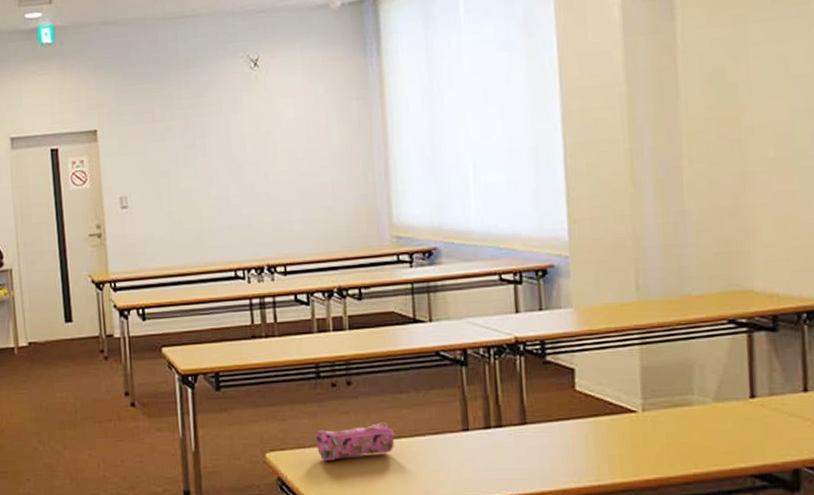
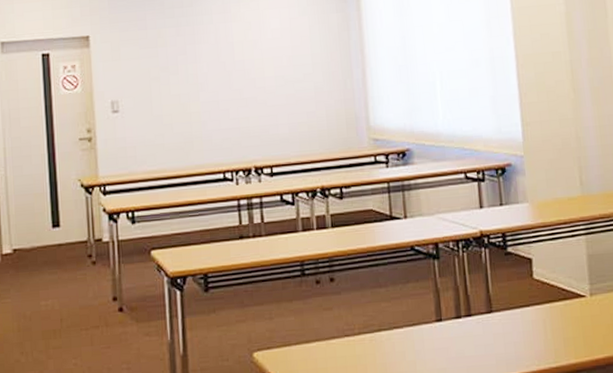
pencil case: present [315,422,395,462] -> none [300,316,375,358]

